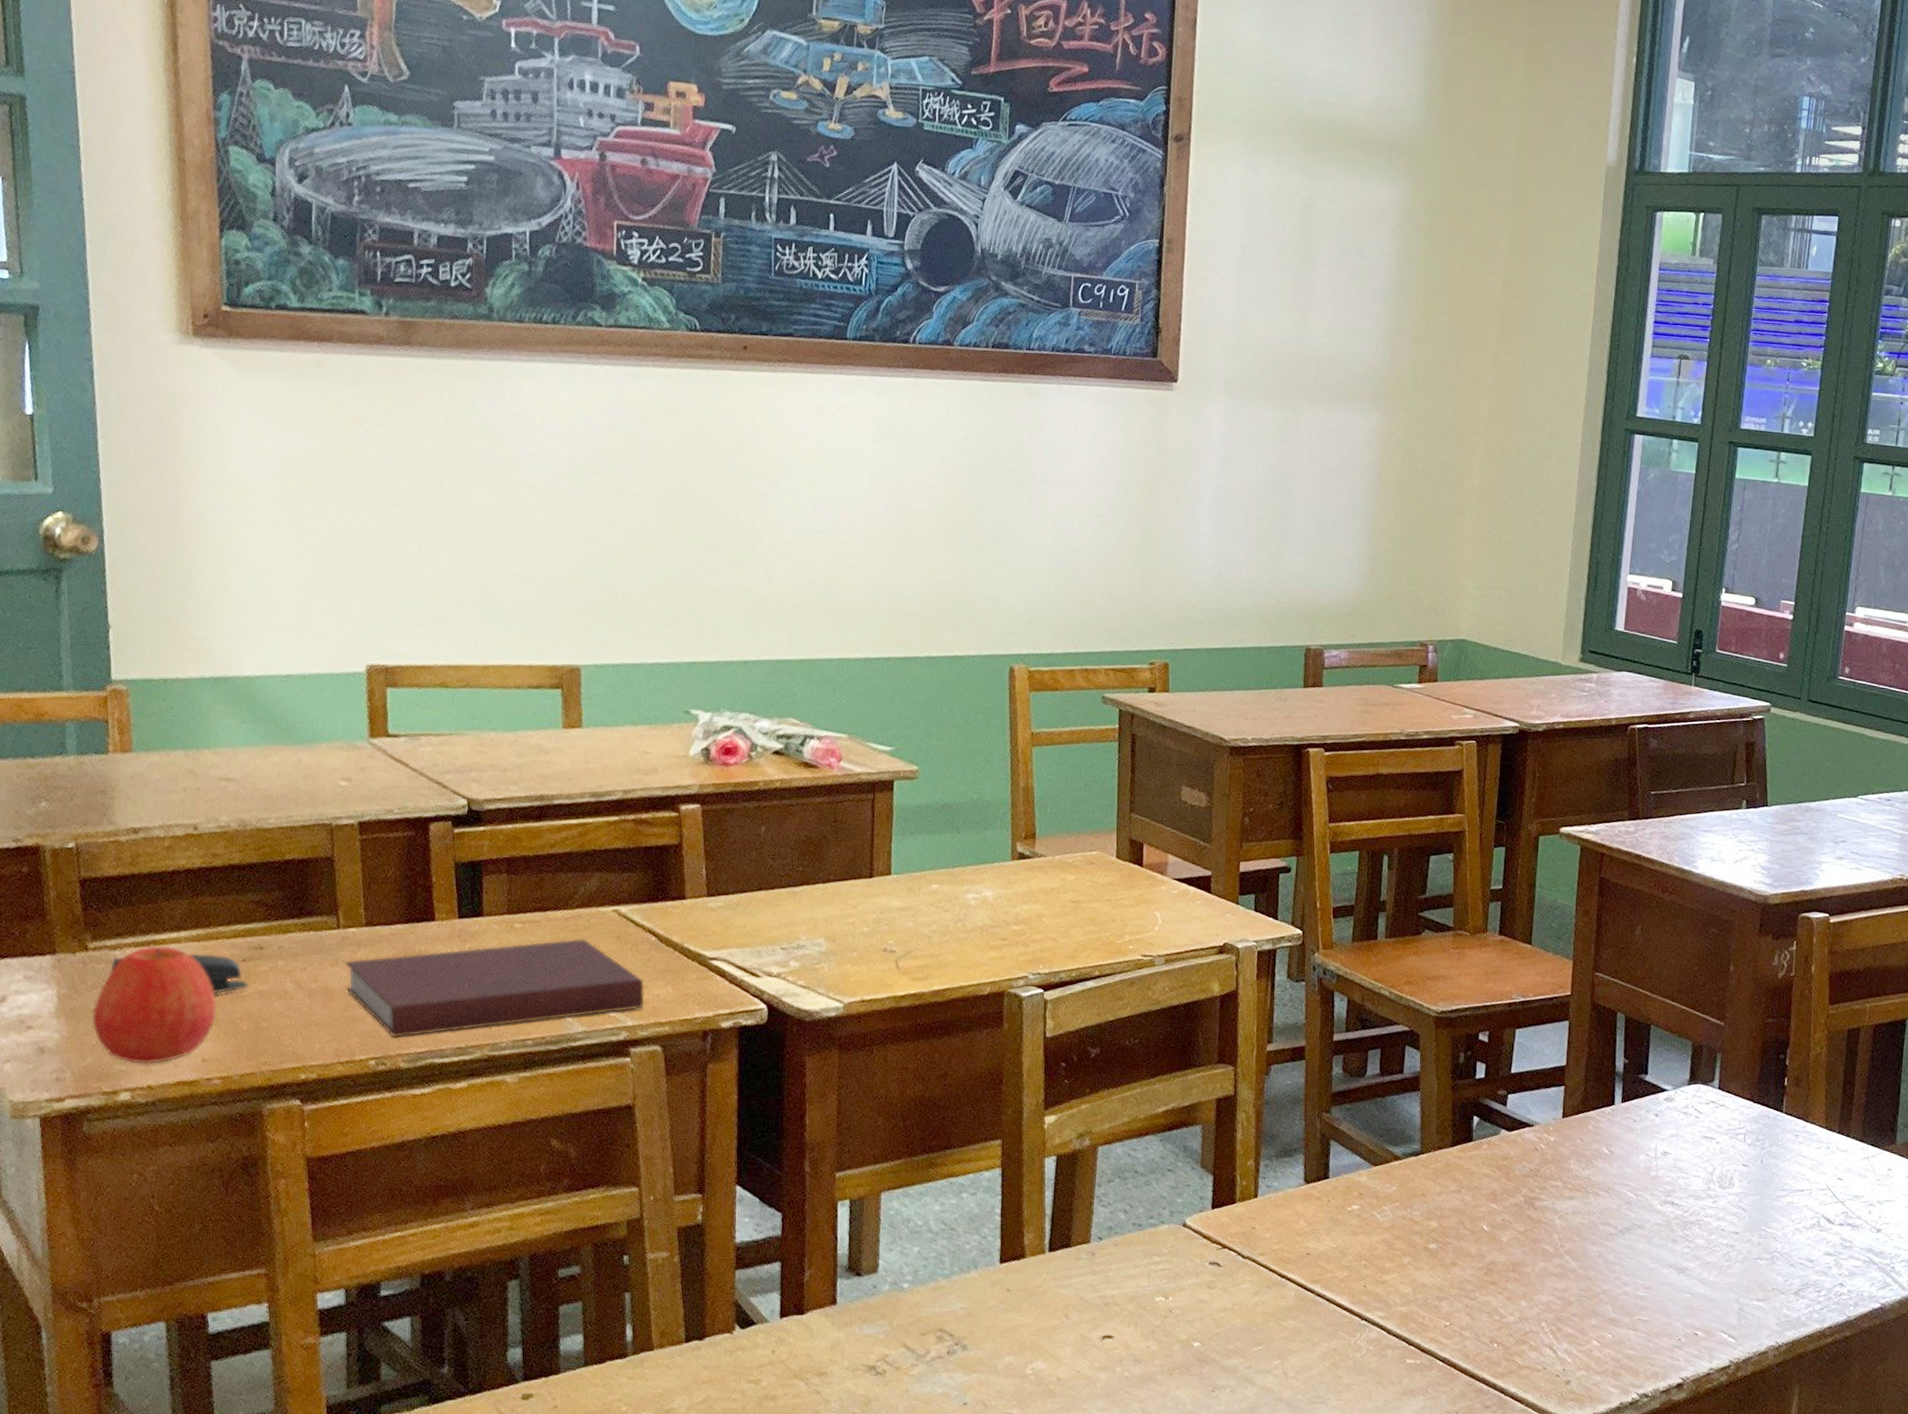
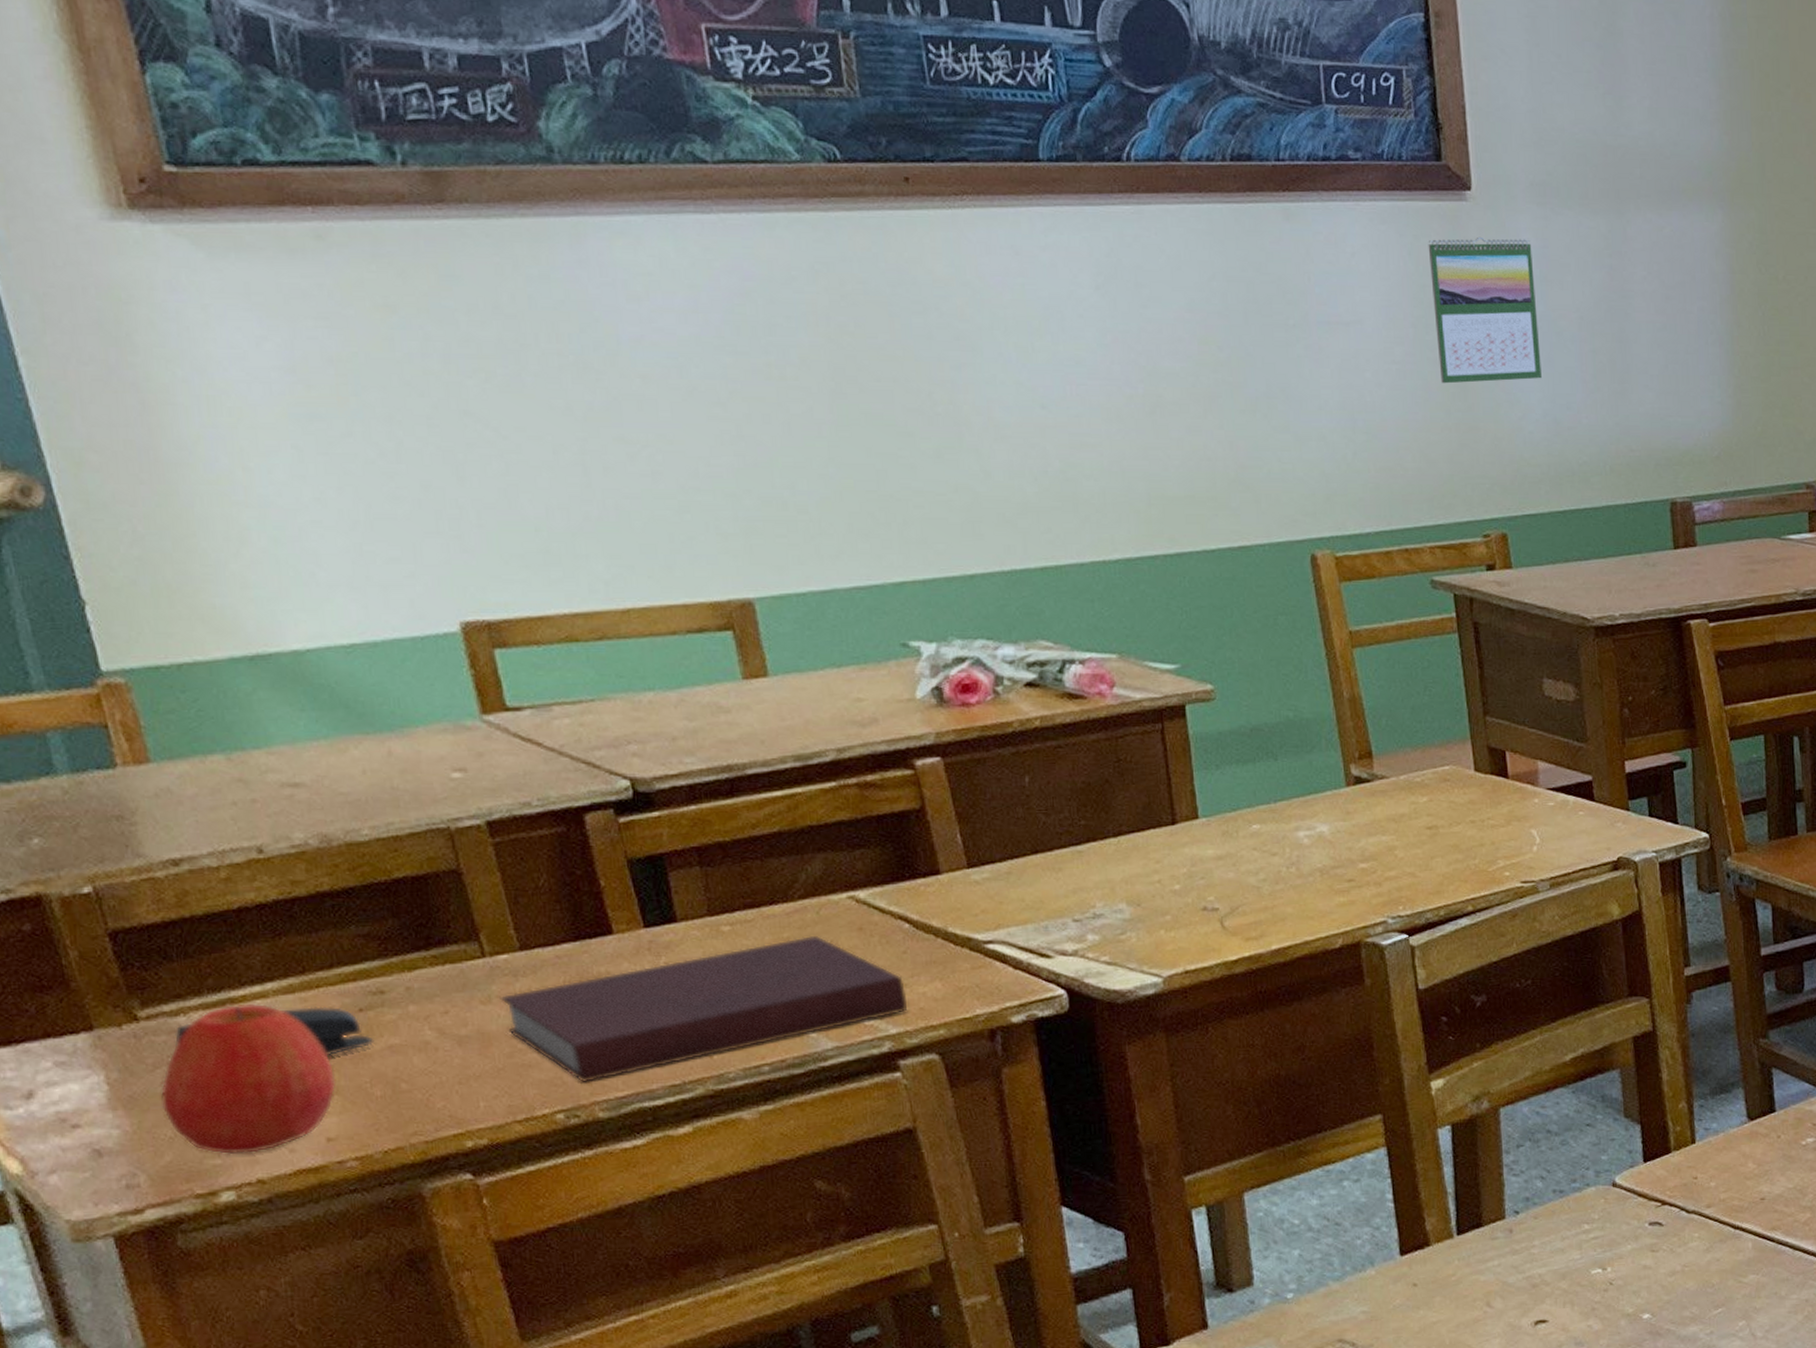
calendar: none [1132,420,1220,539] -> present [1428,236,1542,384]

